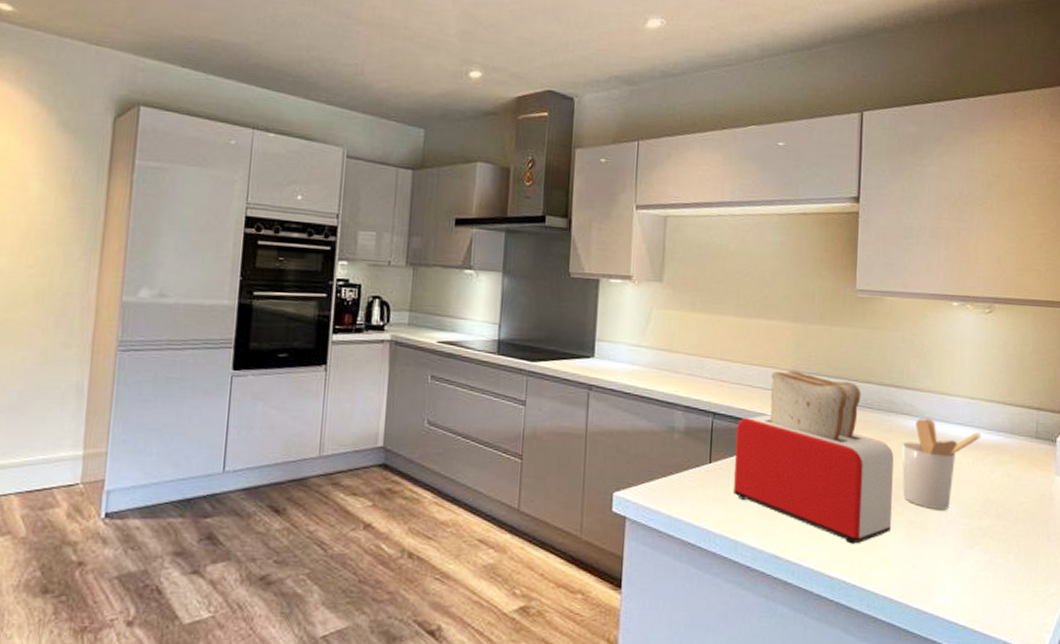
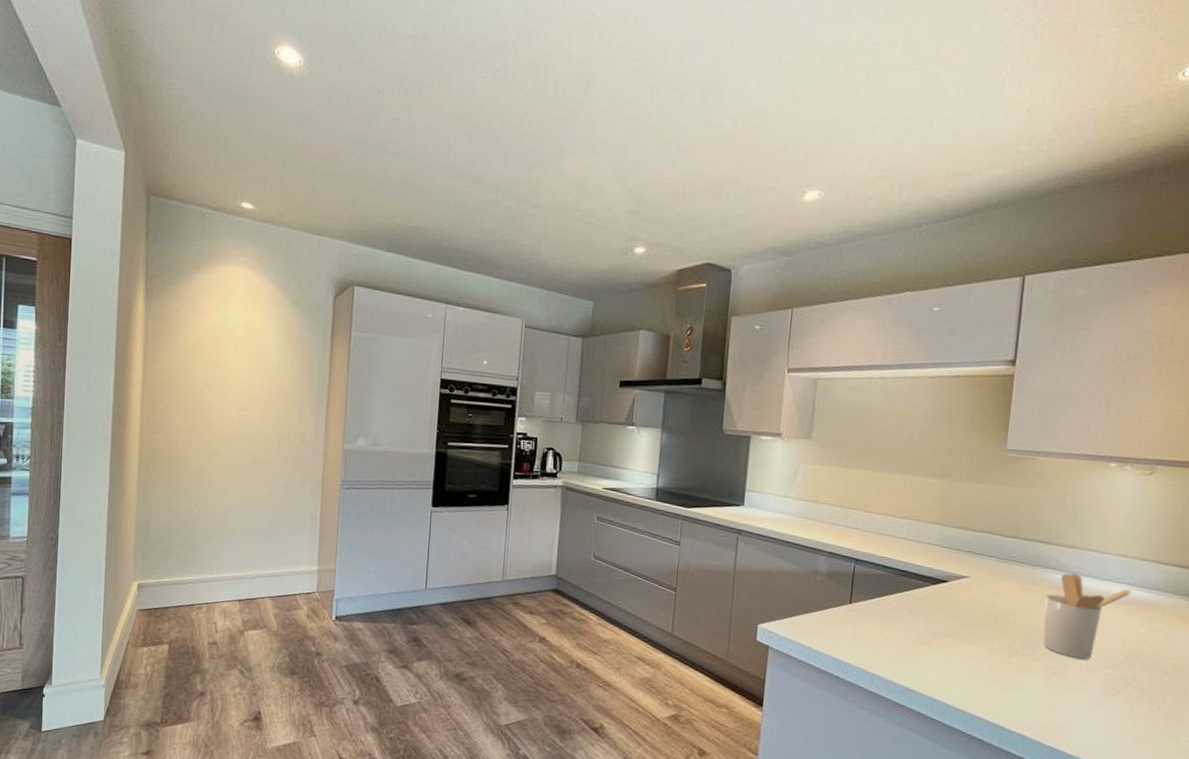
toaster: present [733,370,894,544] -> none [872,523,1036,684]

